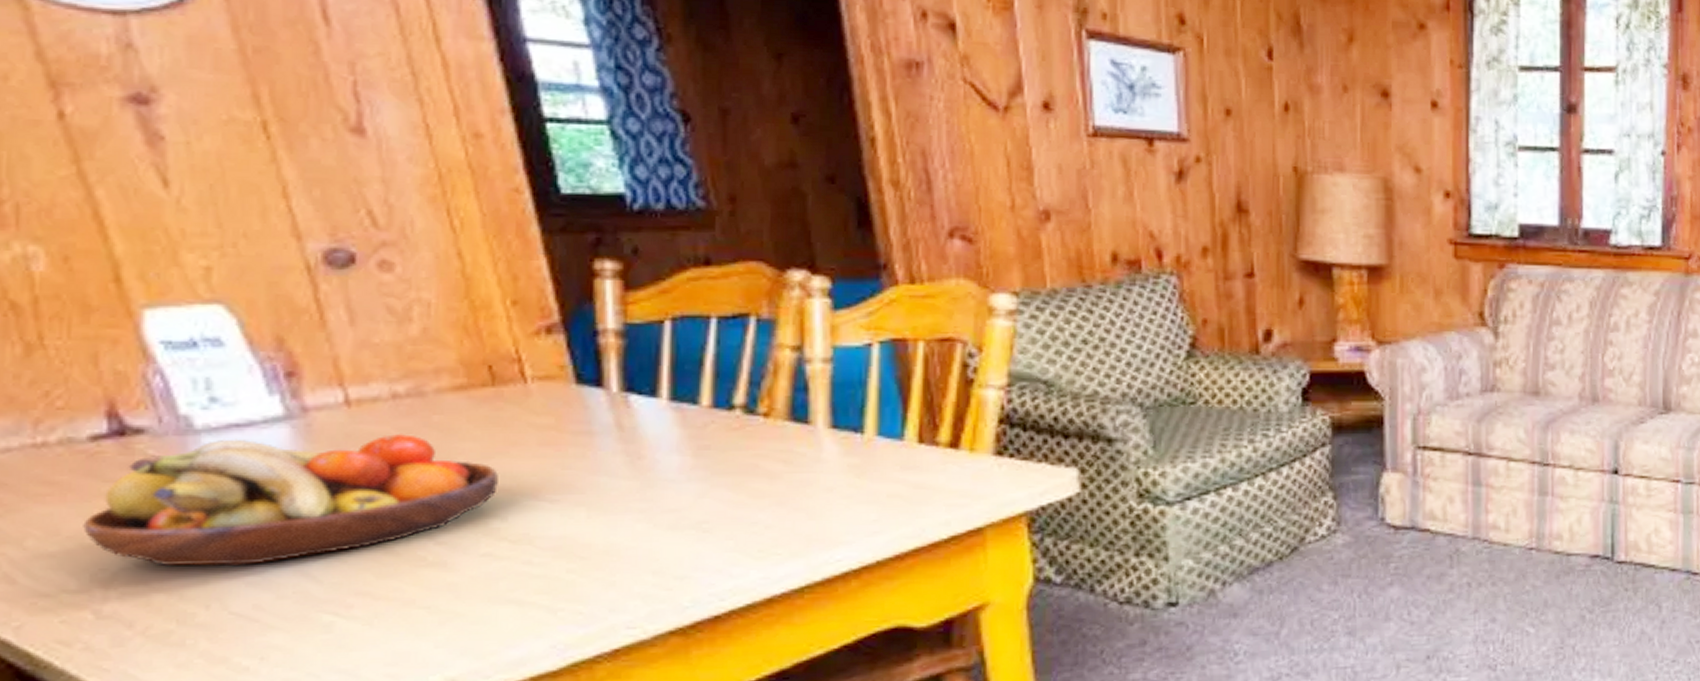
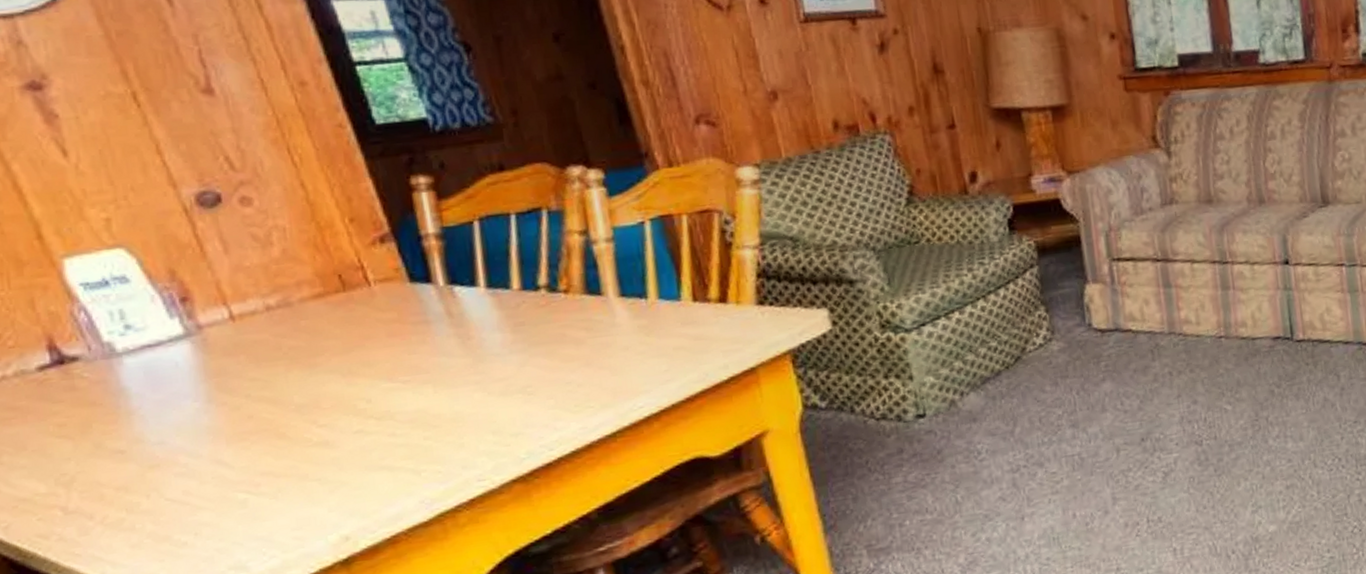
fruit bowl: present [83,433,498,566] -> none [43,338,360,467]

